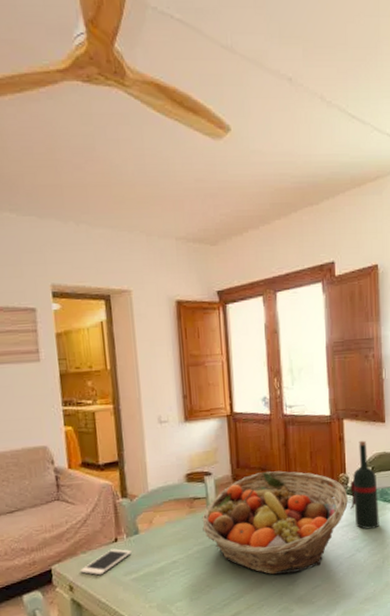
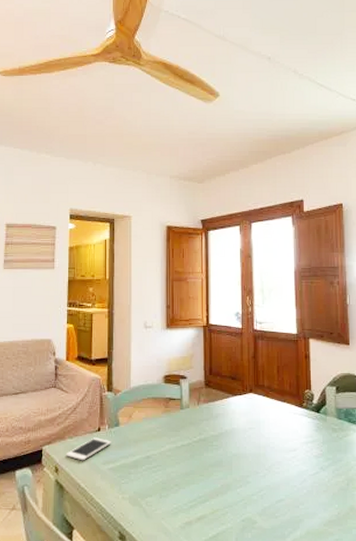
fruit basket: present [202,470,348,575] -> none [175,381,313,484]
wine bottle: present [350,440,379,530] -> none [315,360,344,448]

